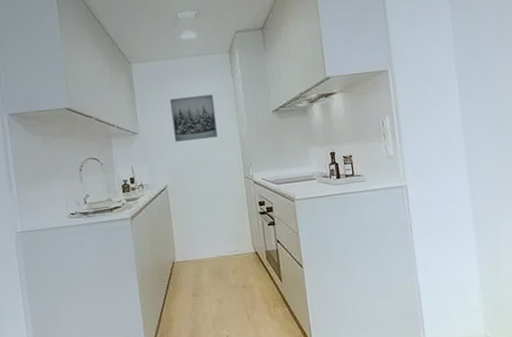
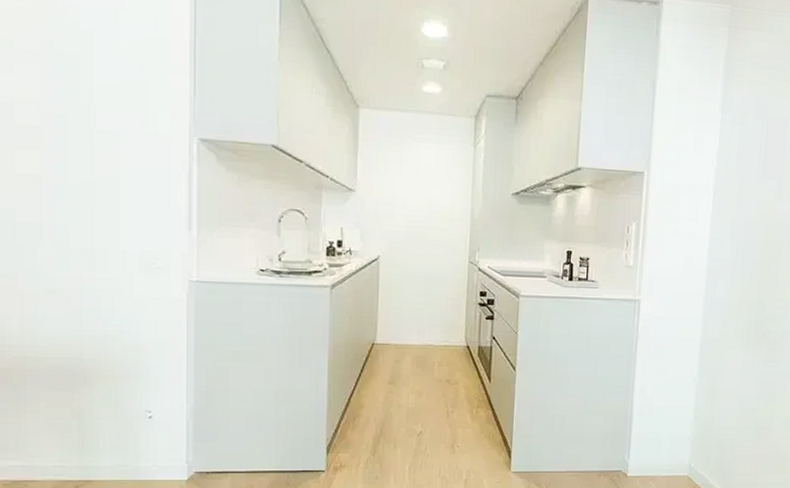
wall art: present [169,94,218,142] -> none [396,158,449,211]

